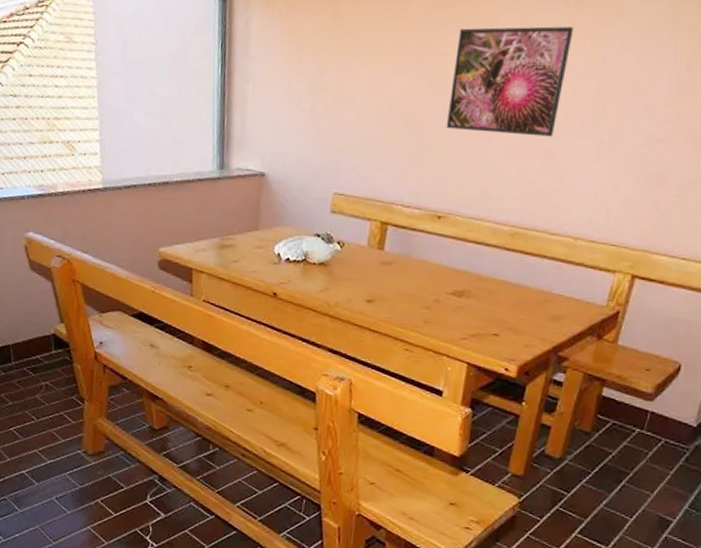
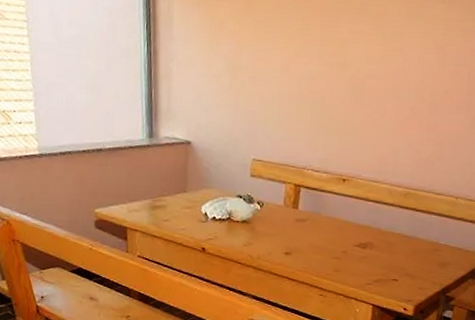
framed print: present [446,26,574,137] -> none [347,19,448,113]

